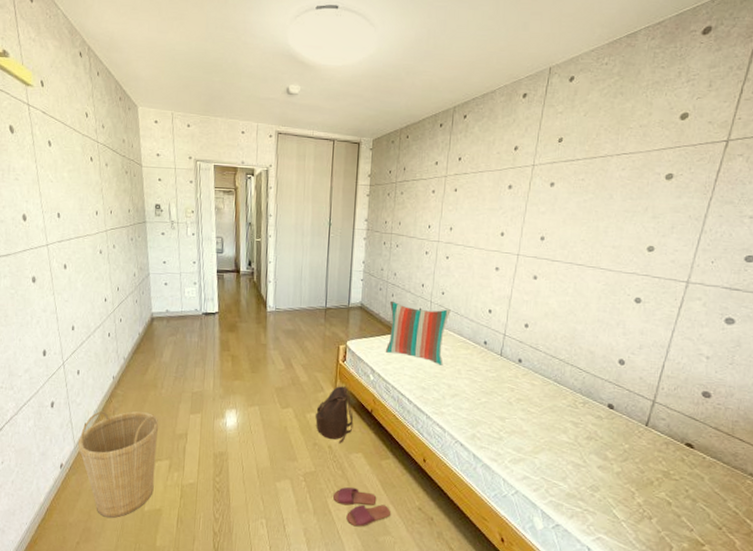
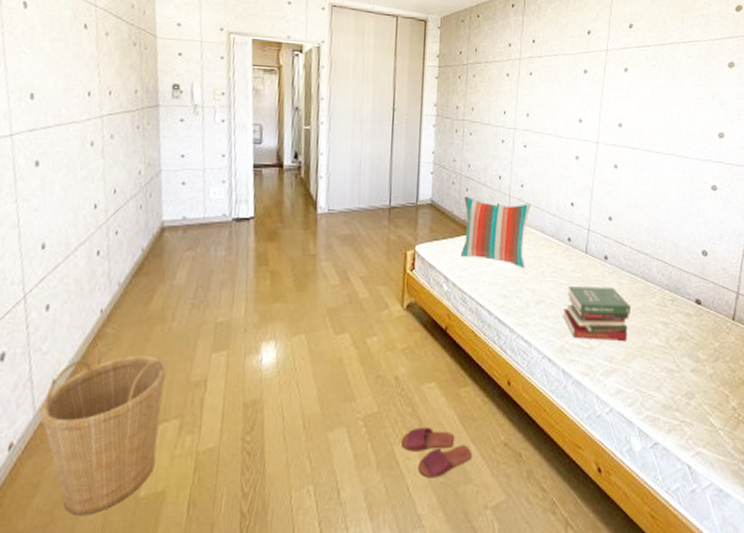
backpack: present [315,386,354,444] -> none [378,301,425,373]
books: none [475,384,541,436] -> present [562,286,631,342]

